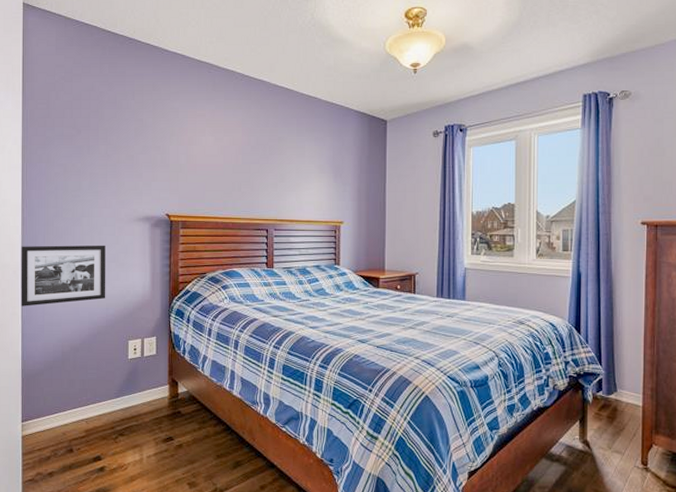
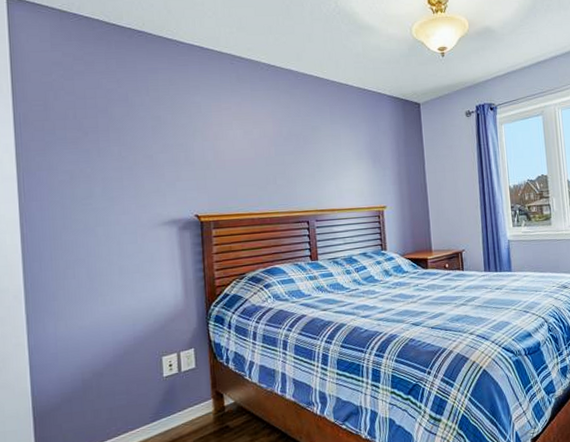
picture frame: present [20,245,106,306] -> none [22,255,132,335]

